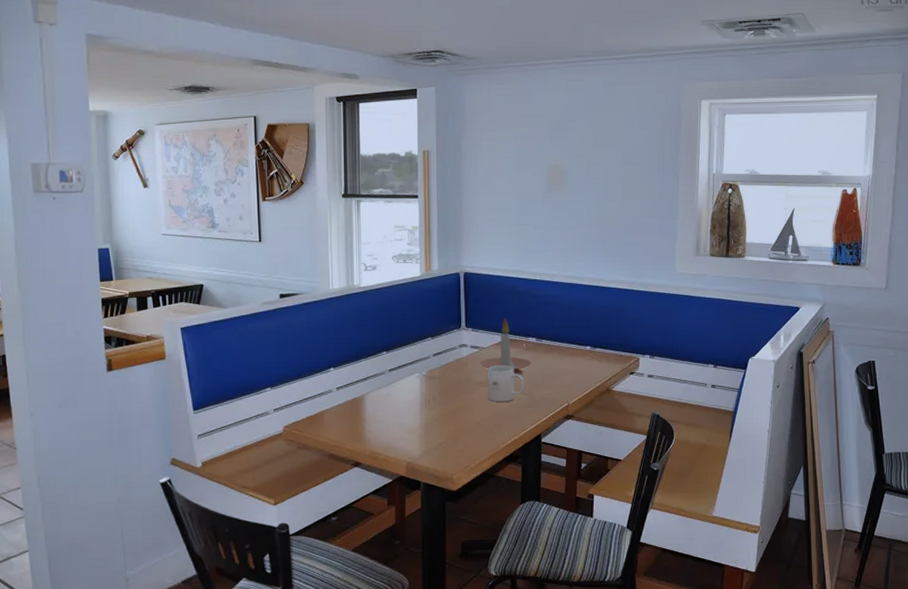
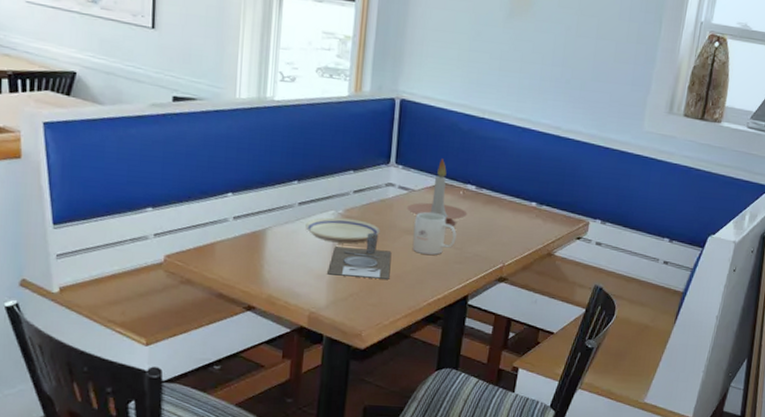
plate: none [396,378,459,400] -> present [305,217,381,244]
place setting: none [418,388,472,429] -> present [327,232,392,279]

